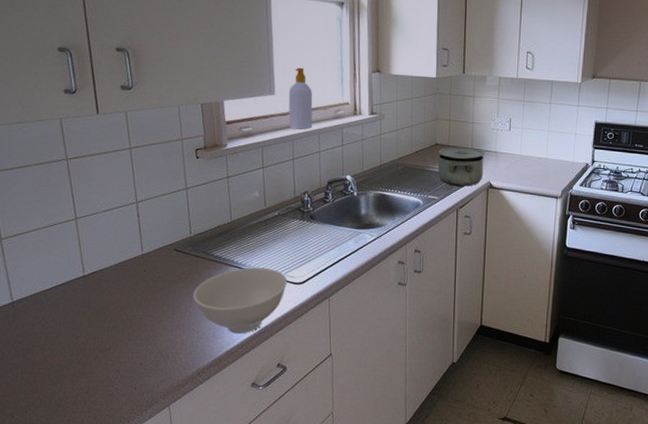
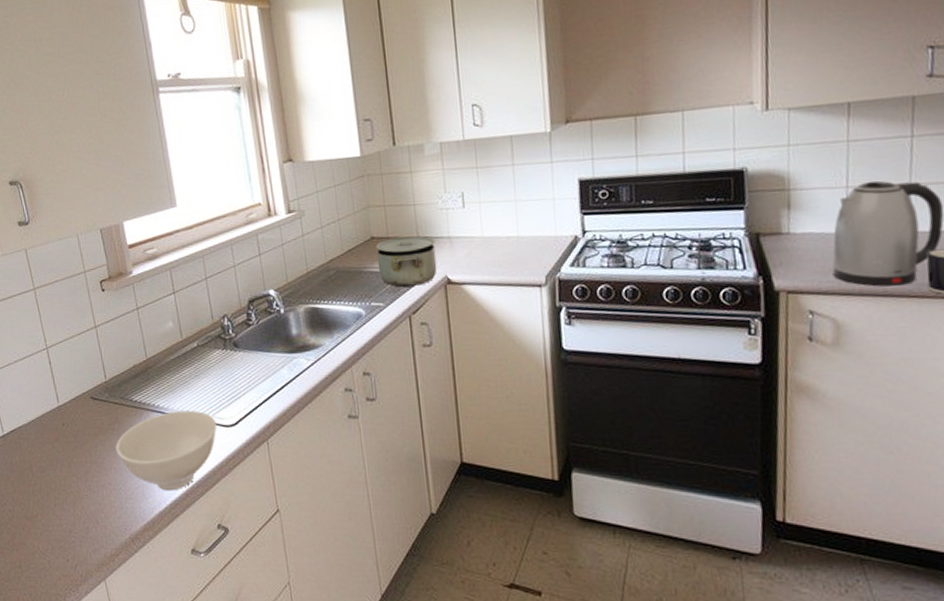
soap bottle: present [288,67,313,131] -> none [191,170,222,244]

